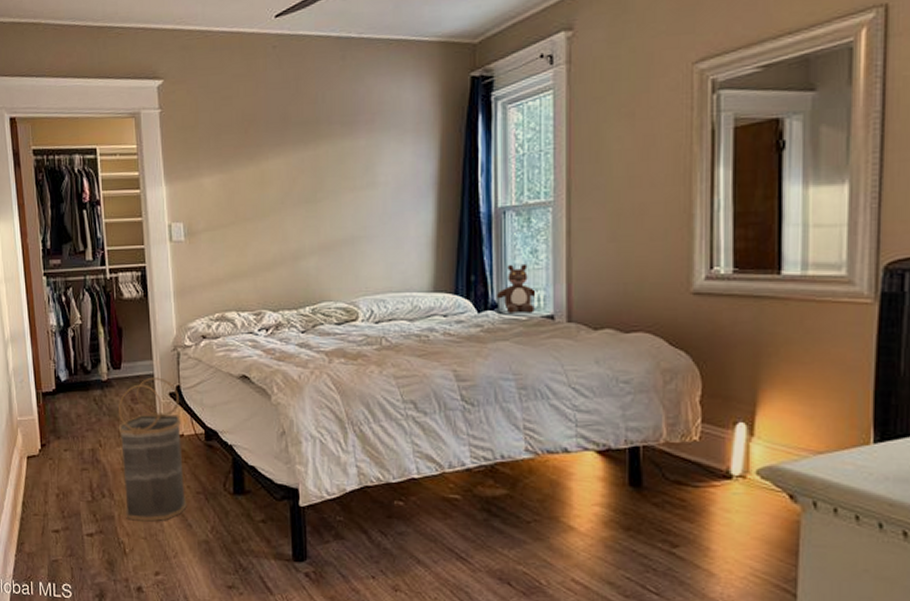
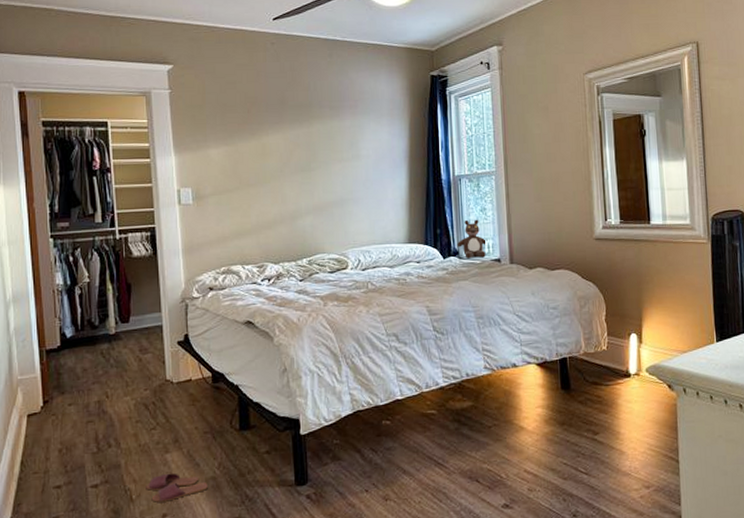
basket: present [119,377,187,522] -> none [127,328,195,466]
slippers: none [138,531,200,560] -> present [146,473,208,502]

